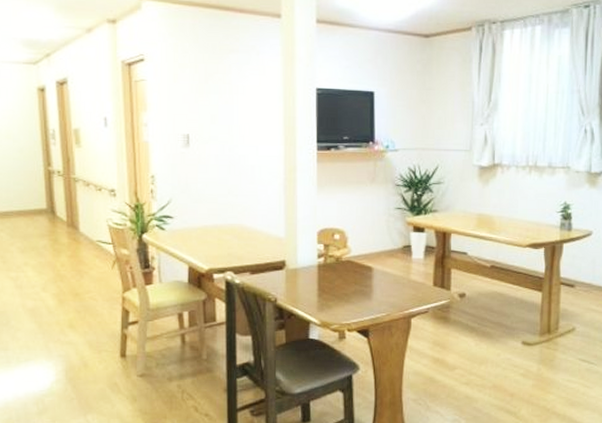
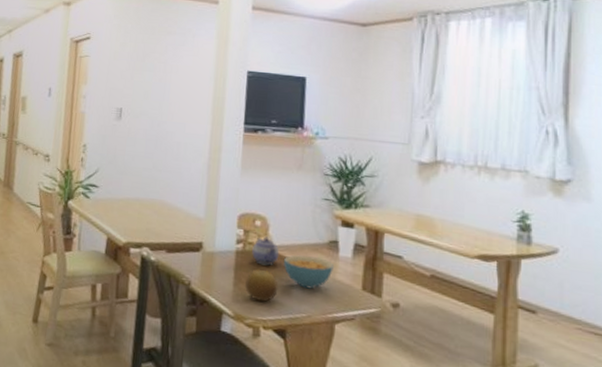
fruit: none [328,278,359,309] -> present [244,269,278,303]
teapot: none [333,248,359,275] -> present [252,236,280,266]
cereal bowl: none [362,261,408,291] -> present [283,255,334,289]

